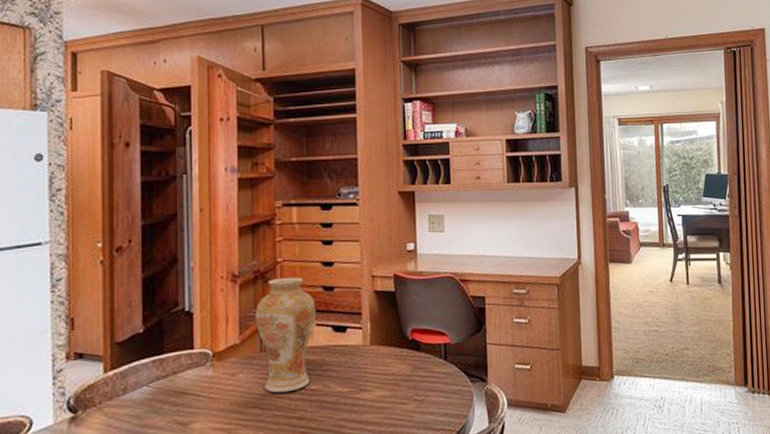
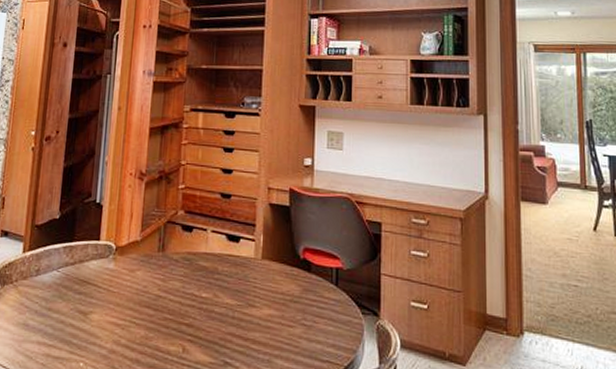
vase: present [256,277,316,393] -> none [157,181,213,297]

